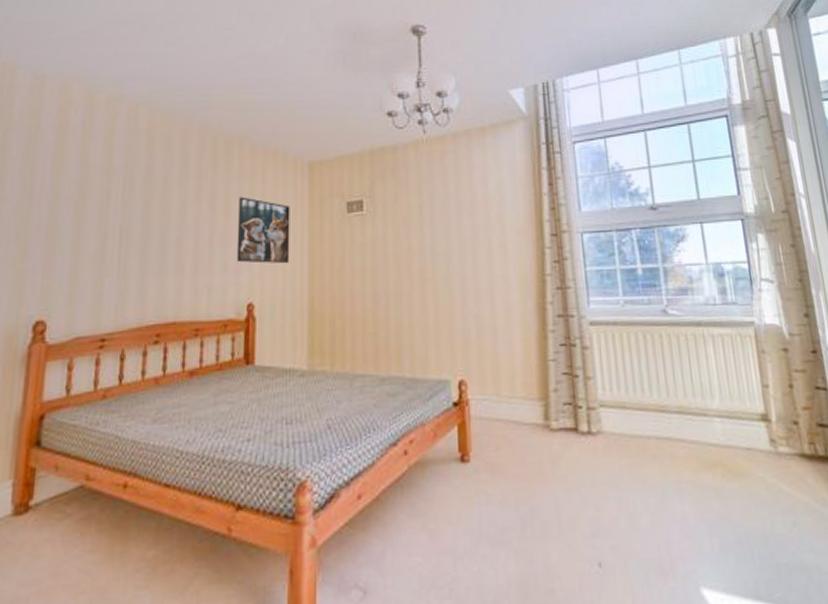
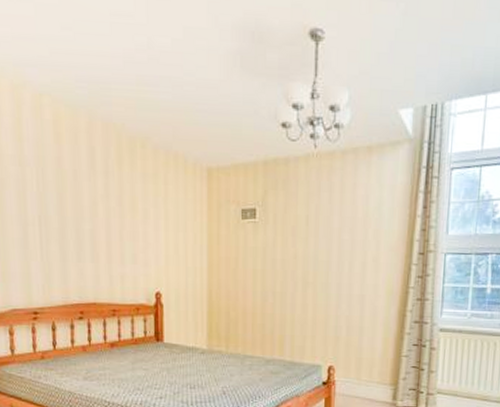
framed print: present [236,197,290,264] -> none [143,196,191,261]

